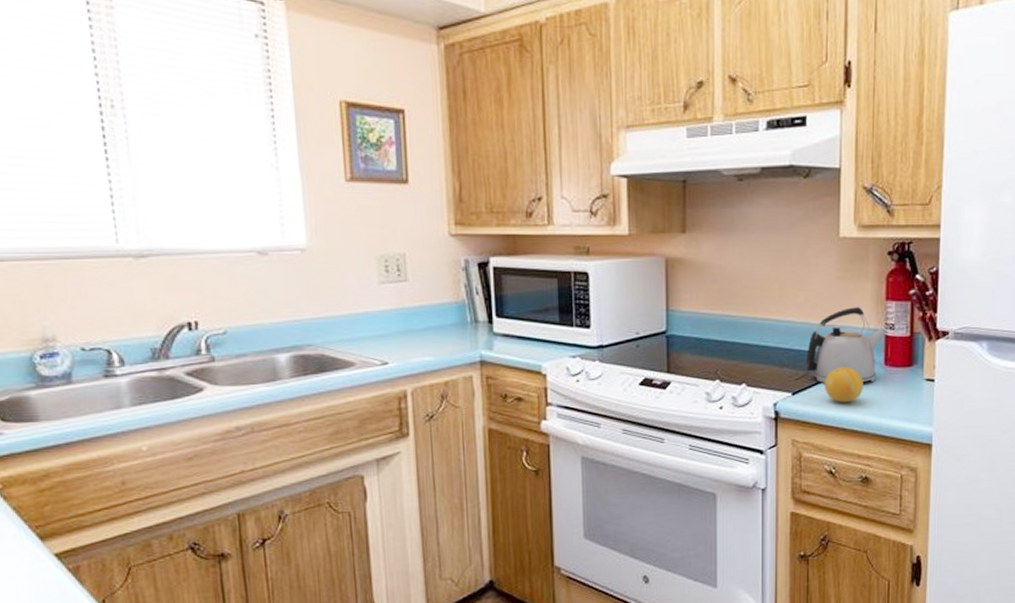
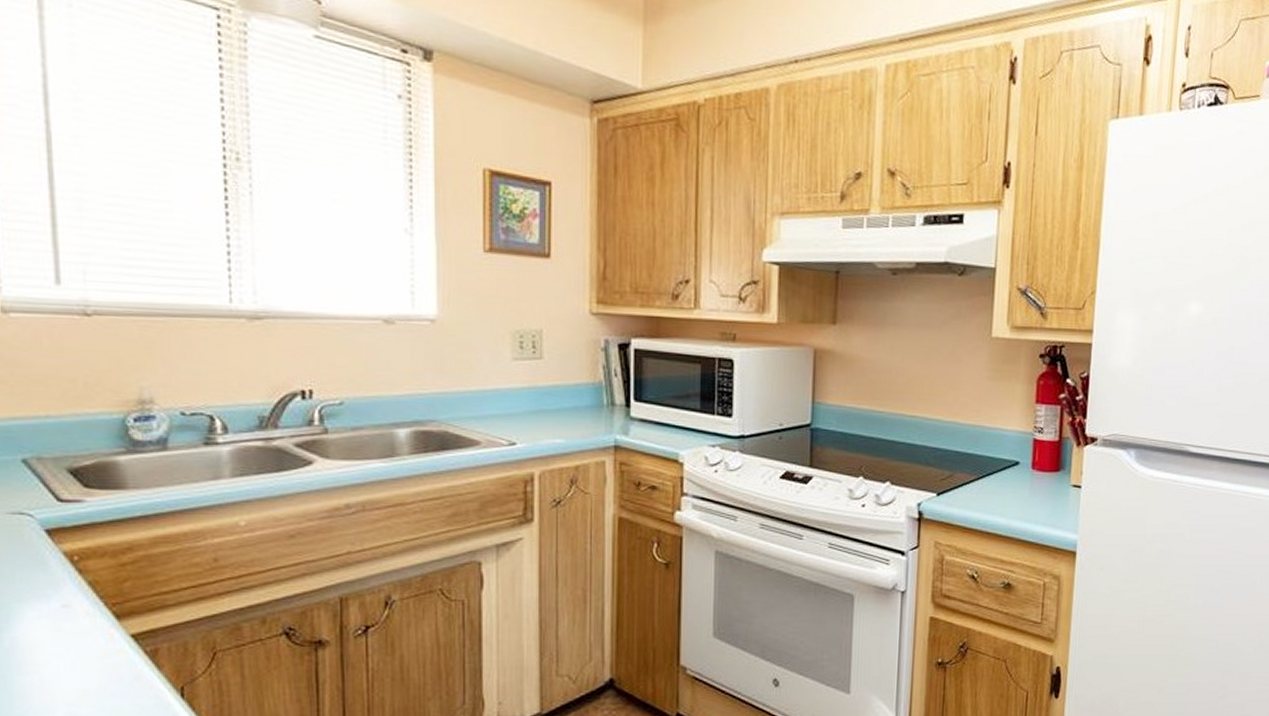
kettle: present [805,307,886,383] -> none [952,408,1035,487]
fruit: present [825,367,863,403] -> none [970,469,1010,506]

